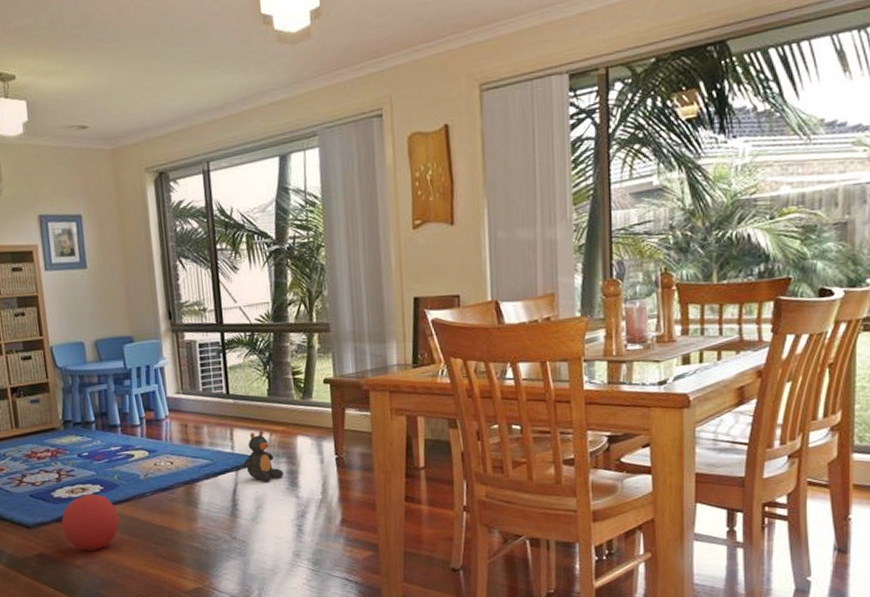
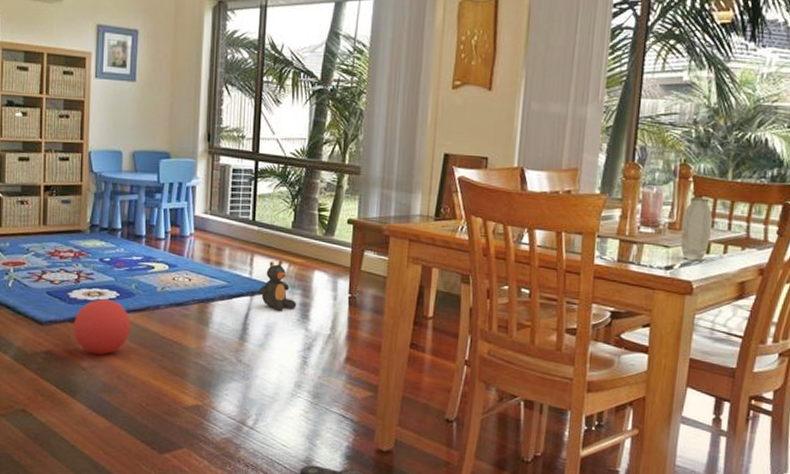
vase: none [670,305,703,372] -> present [680,197,713,260]

